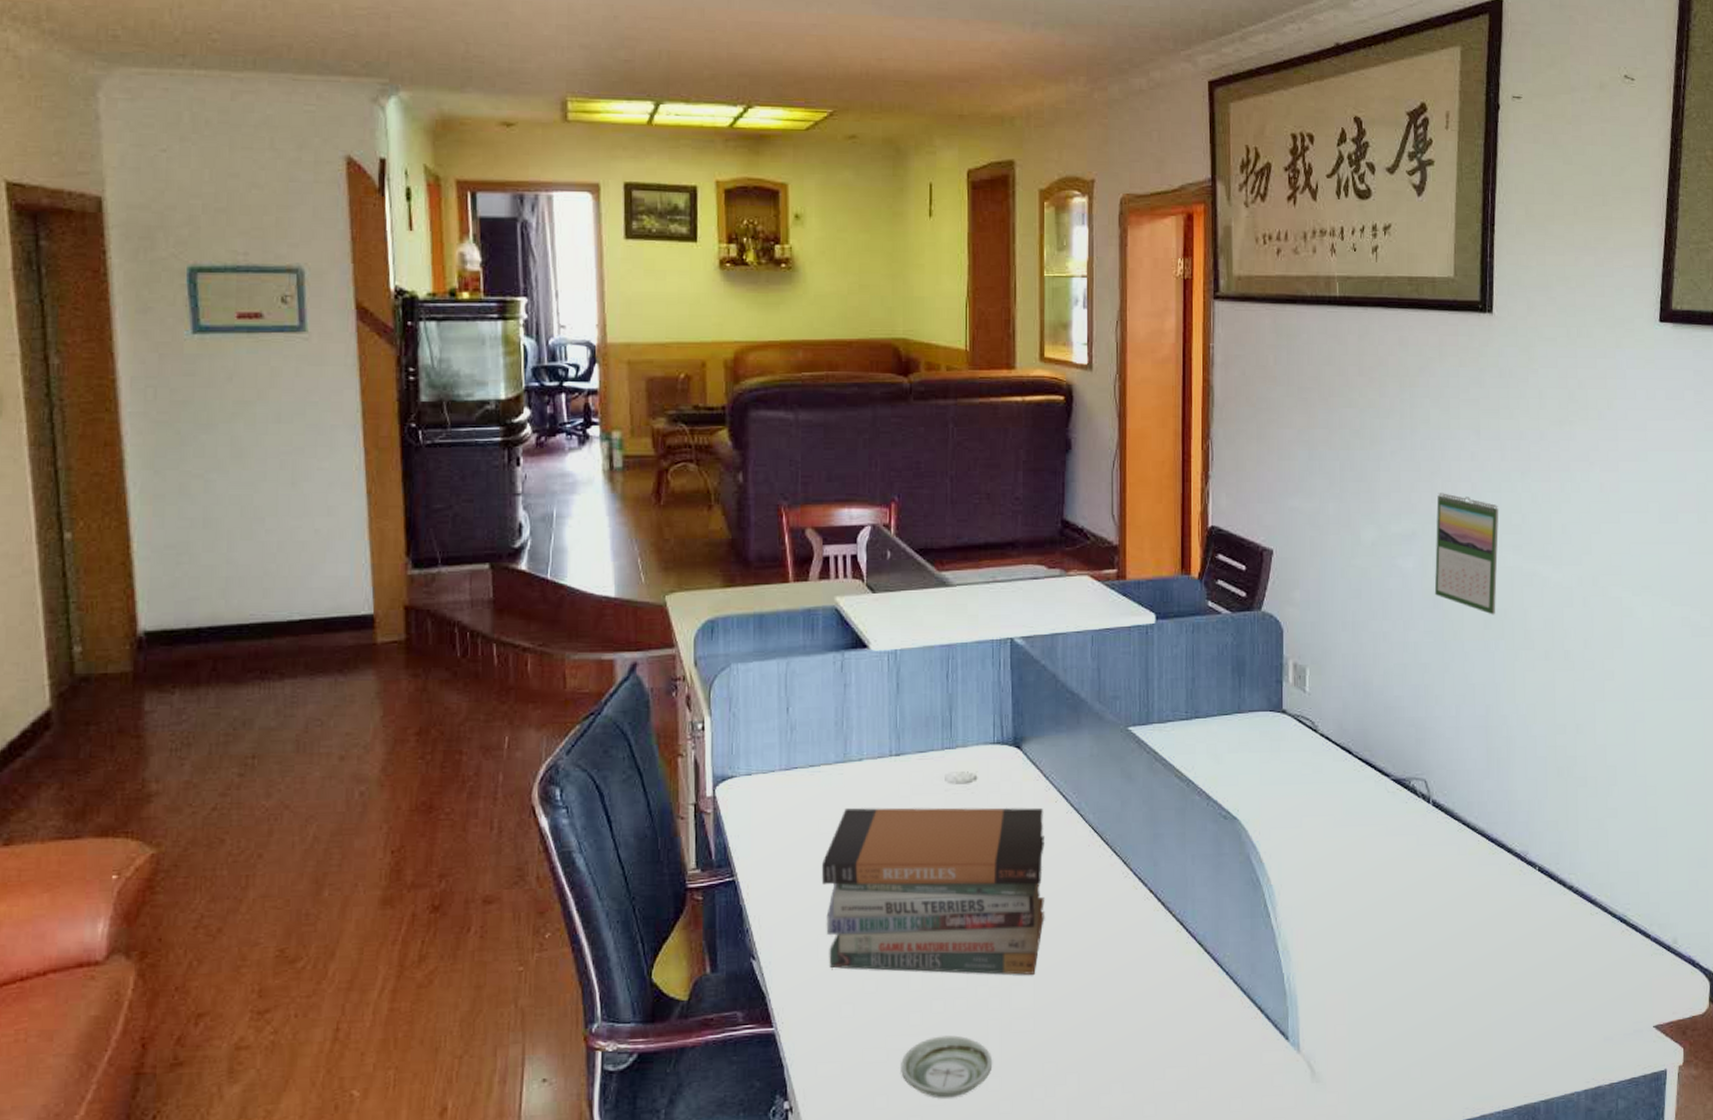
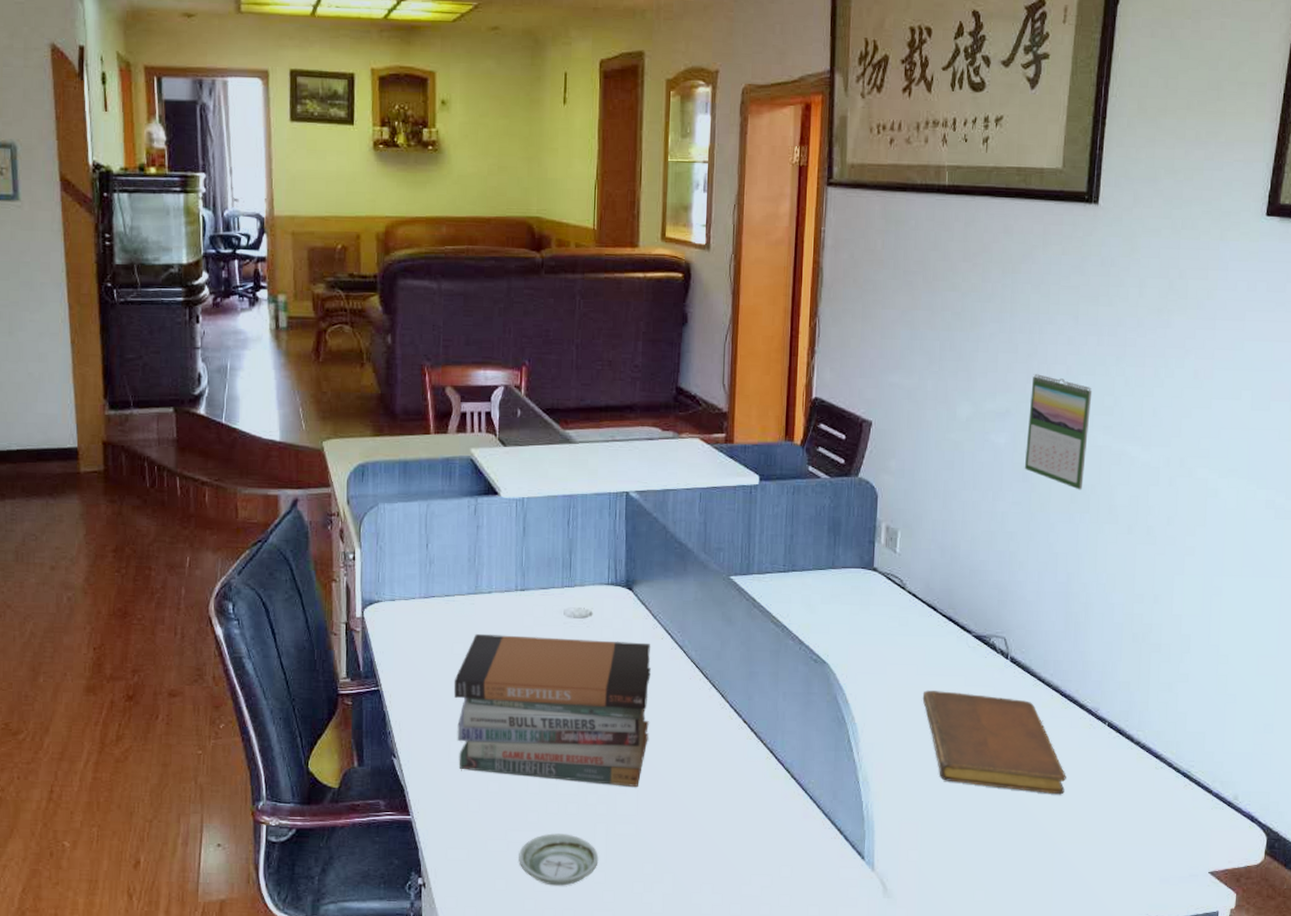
notebook: none [1342,843,1499,951] -> present [922,690,1066,795]

